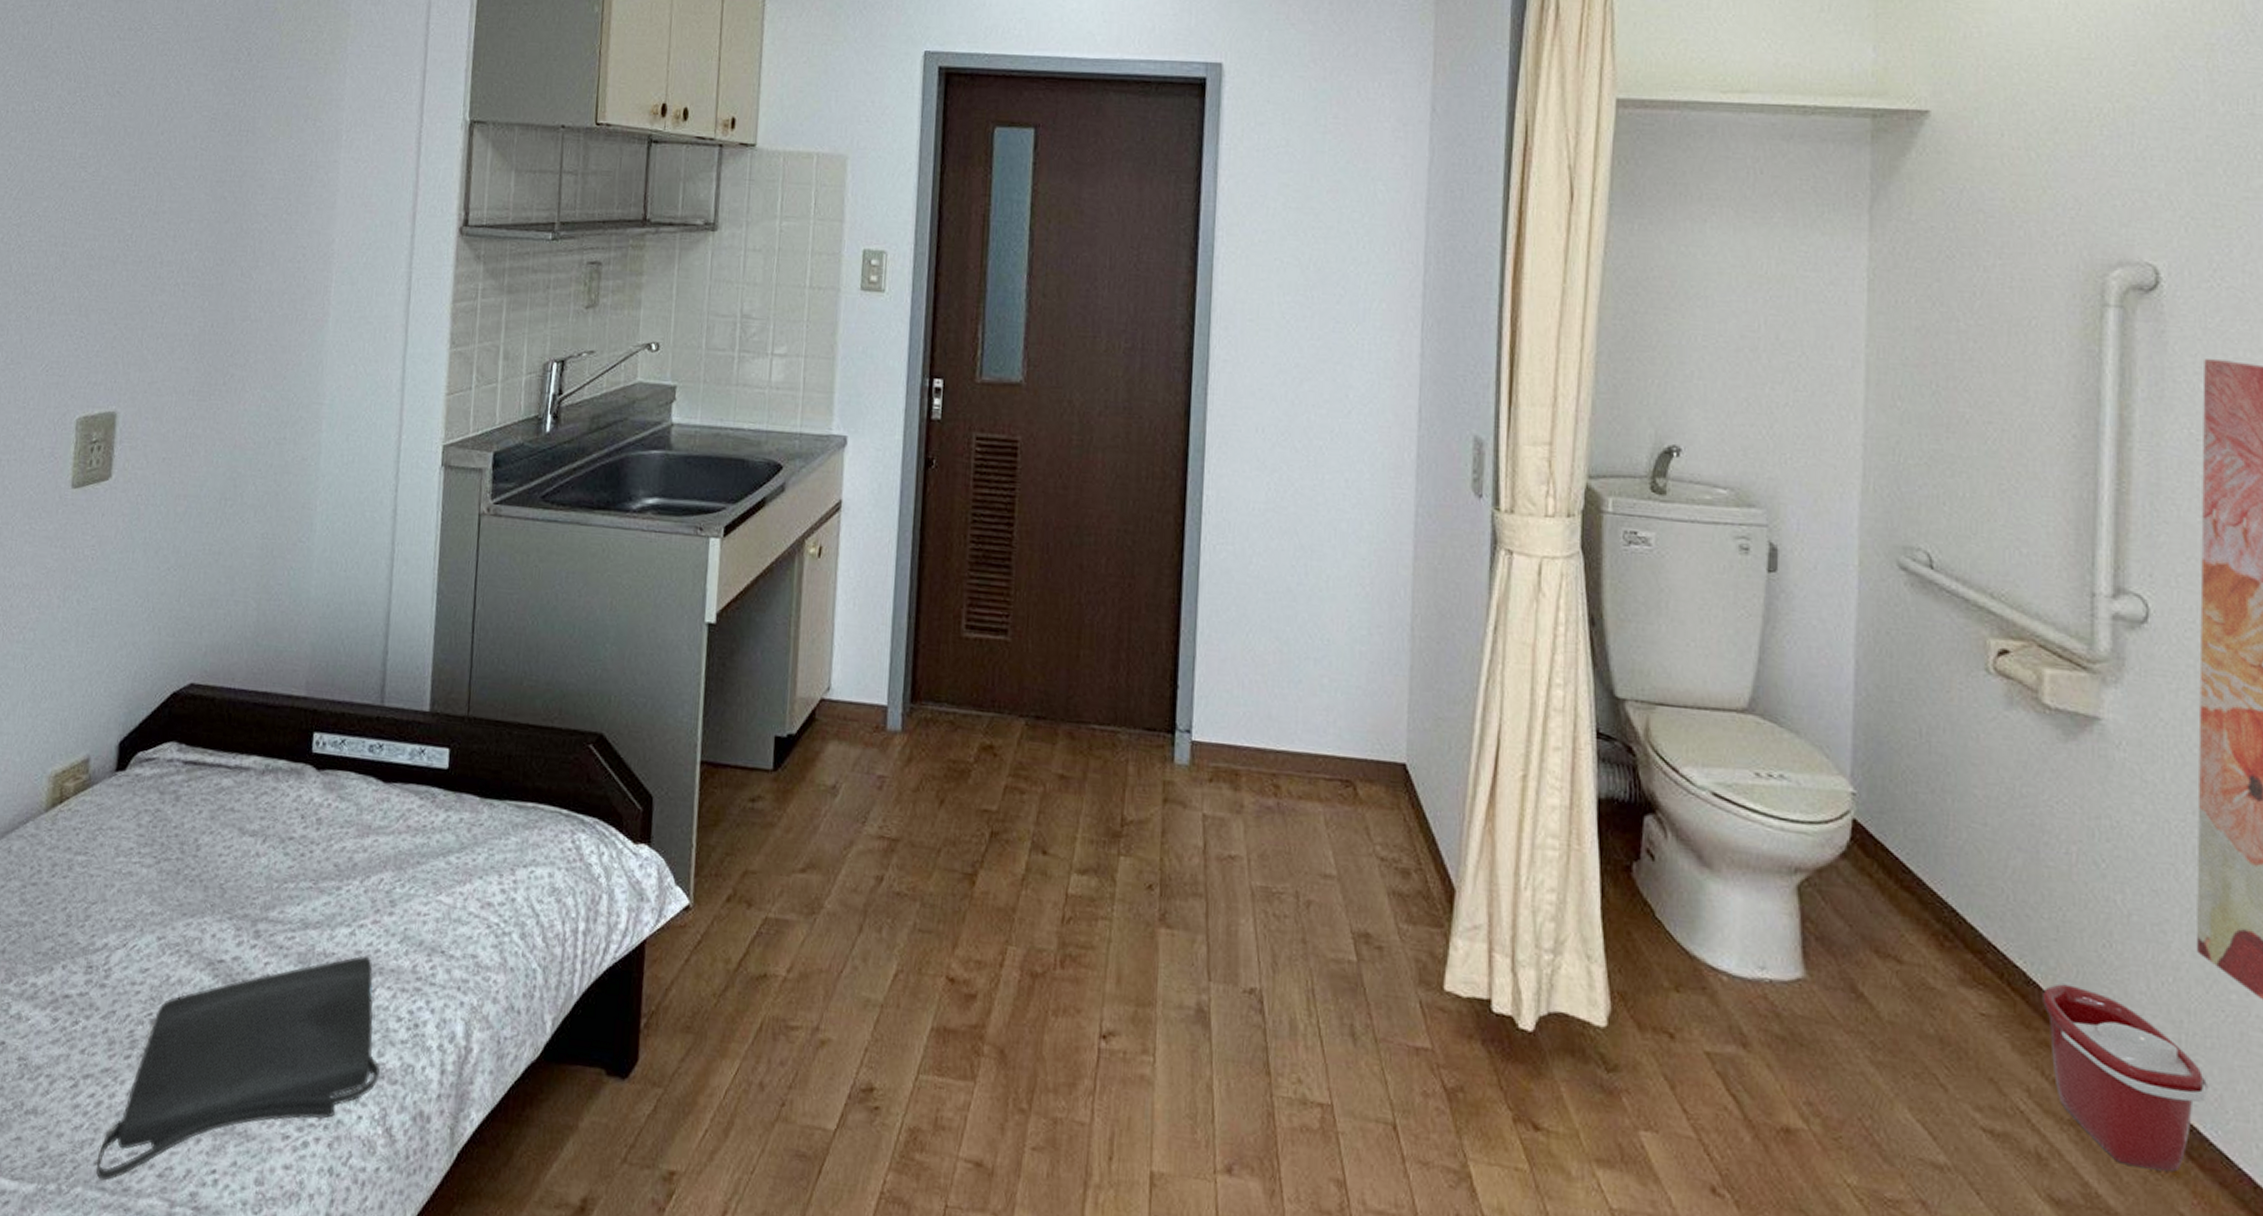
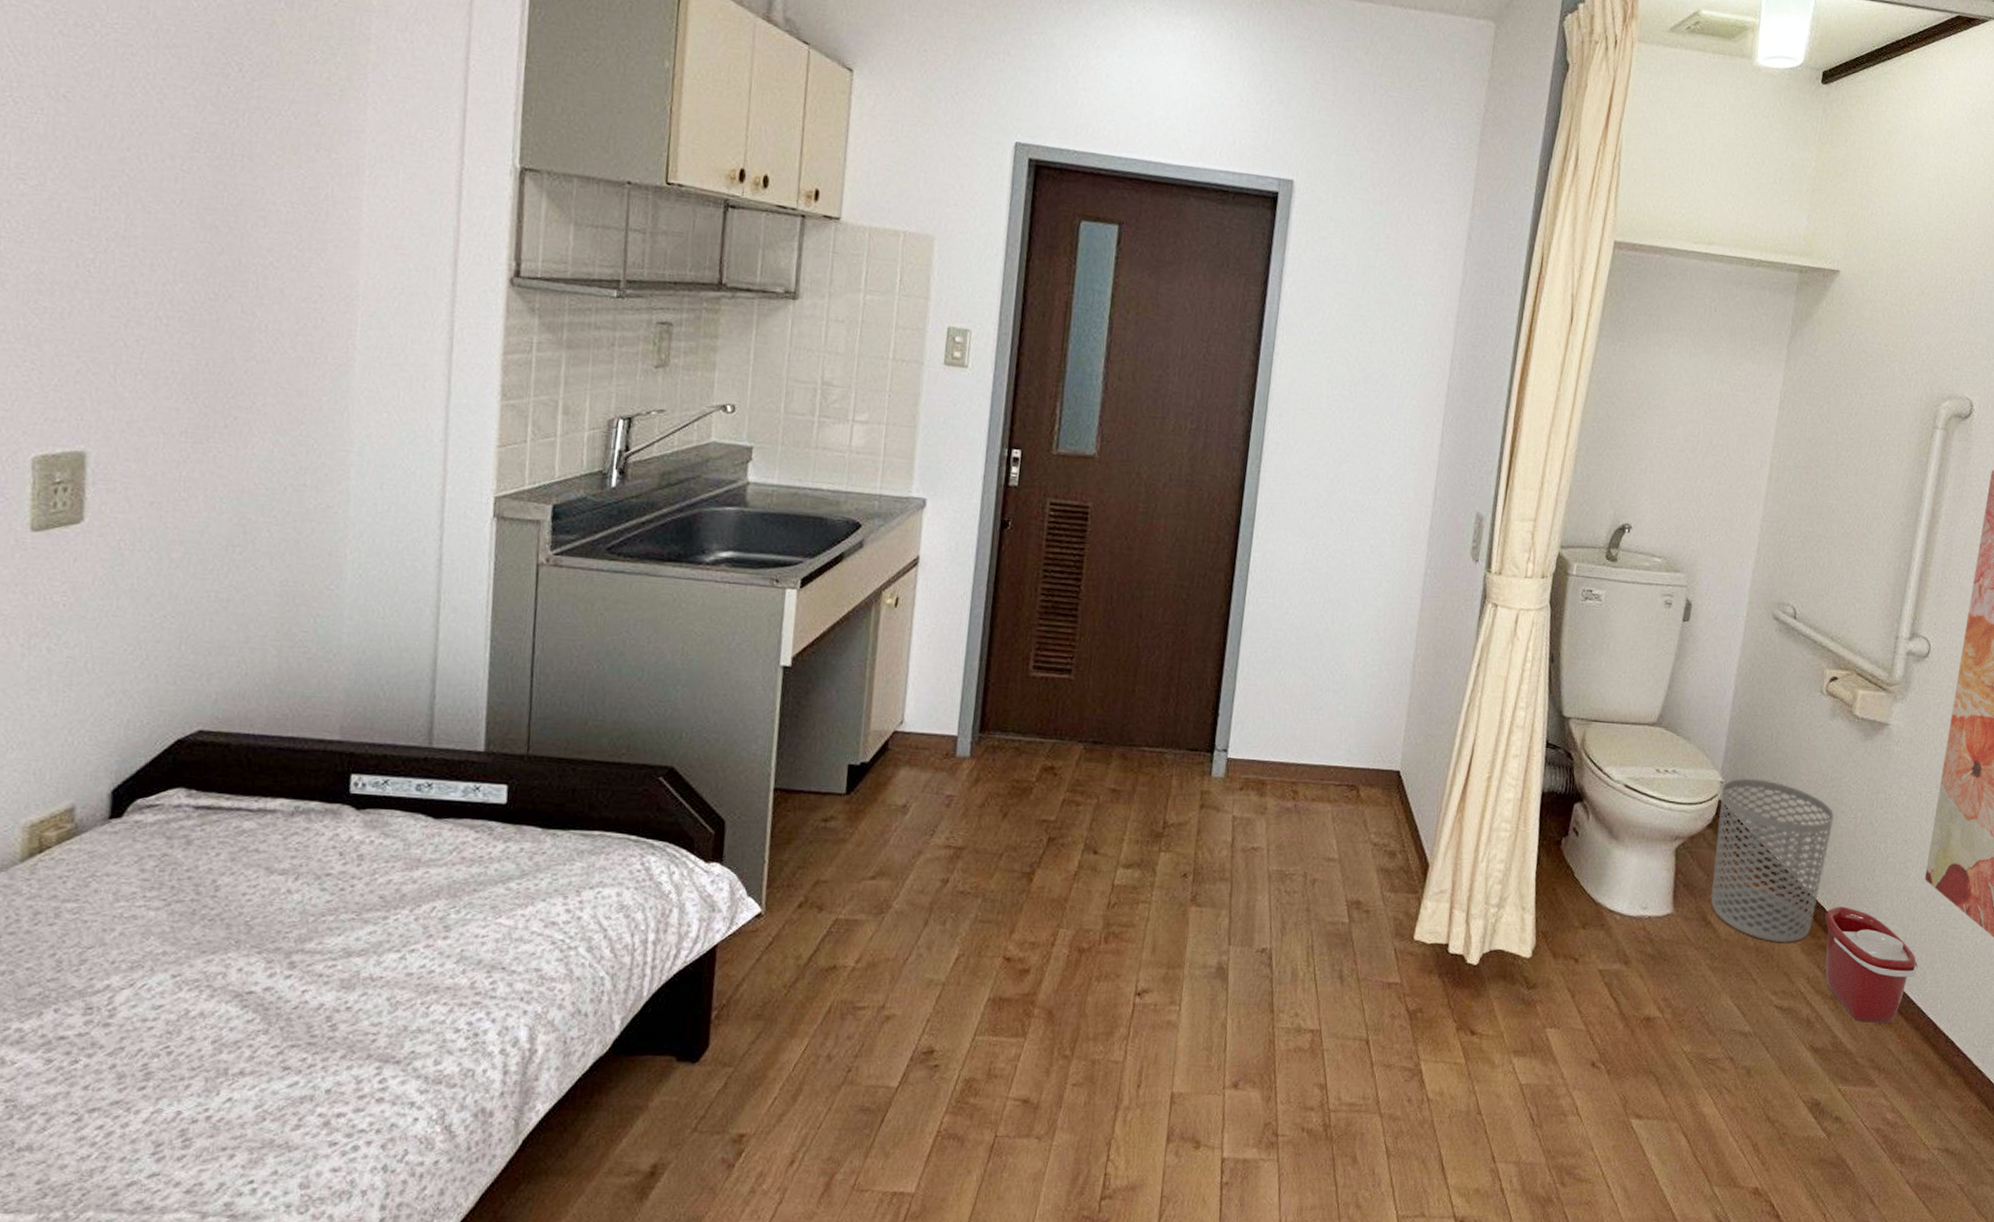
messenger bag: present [96,956,381,1181] -> none [110,977,438,1203]
waste bin: none [1855,789,2033,1034] -> present [1711,778,1834,943]

